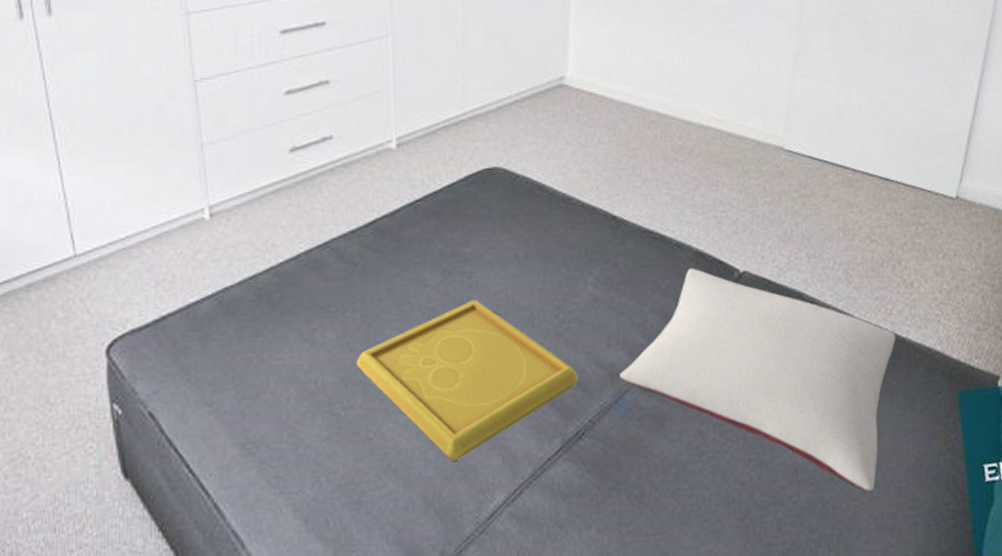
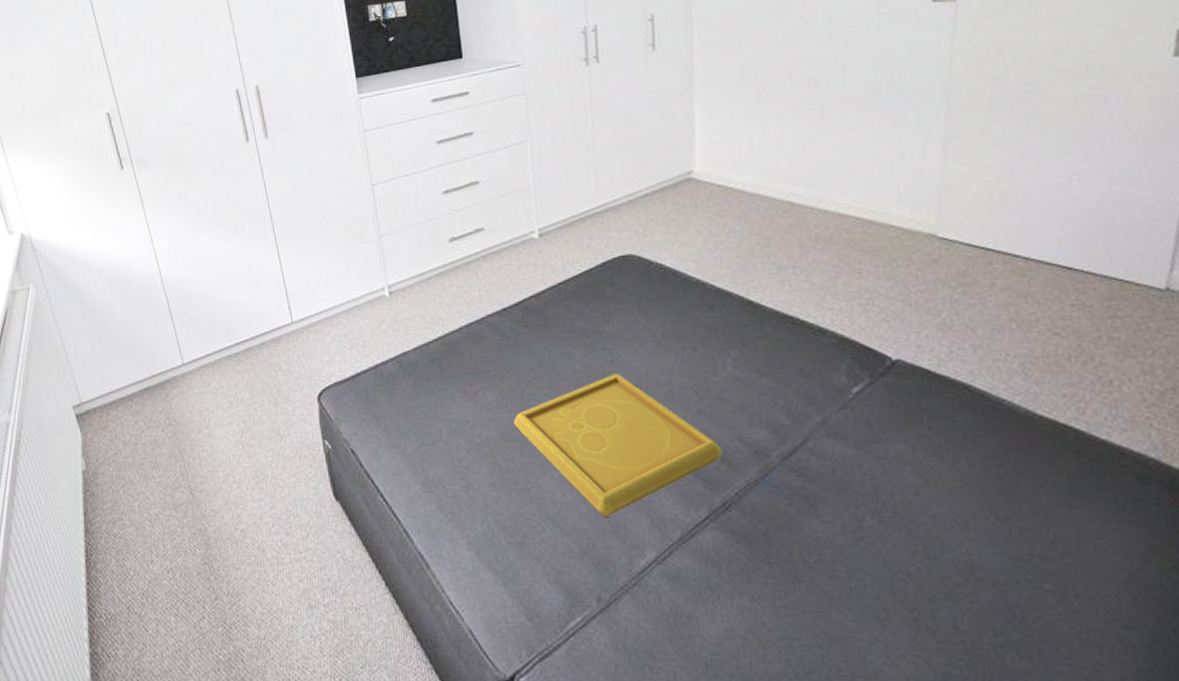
pillow: present [620,267,896,492] -> none [765,353,1093,602]

